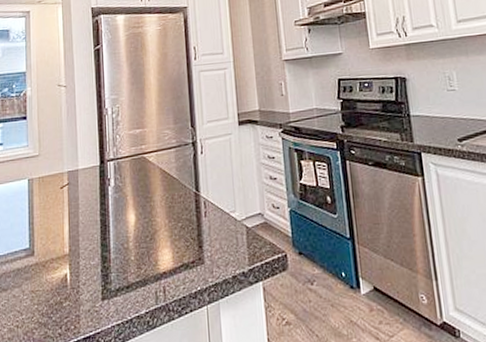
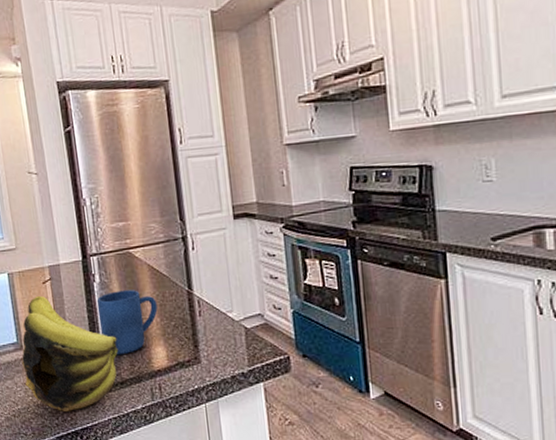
banana: none [32,201,127,320] -> present [22,296,119,411]
mug: none [111,193,166,259] -> present [97,290,158,355]

